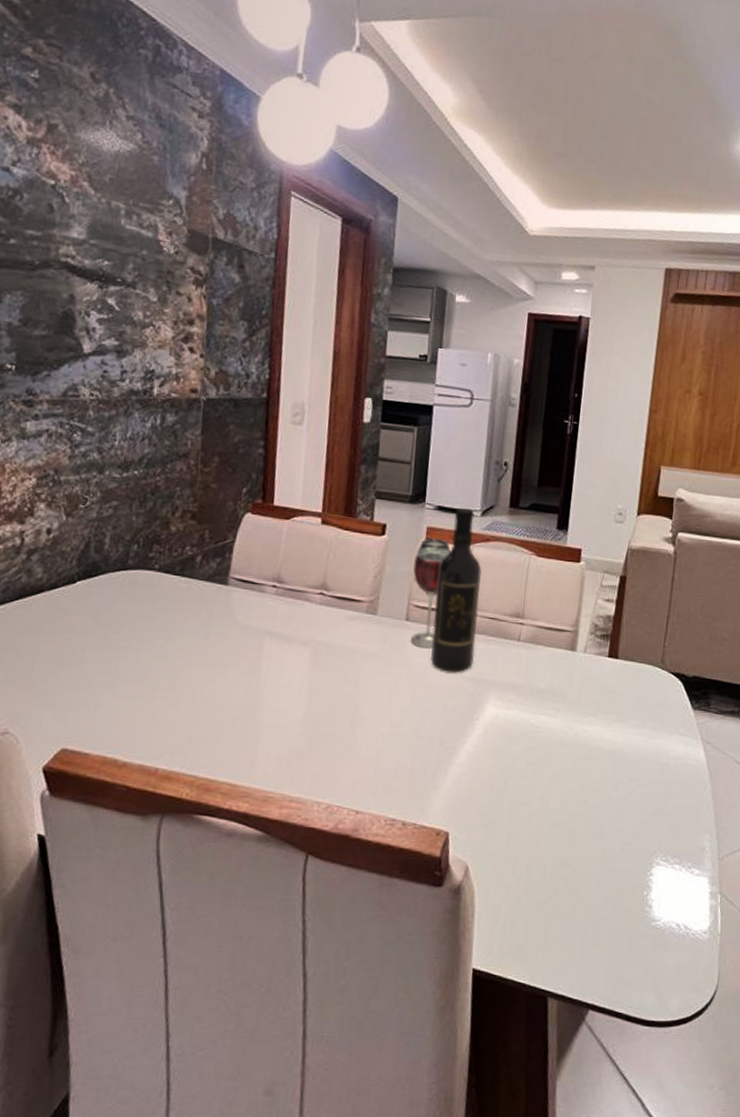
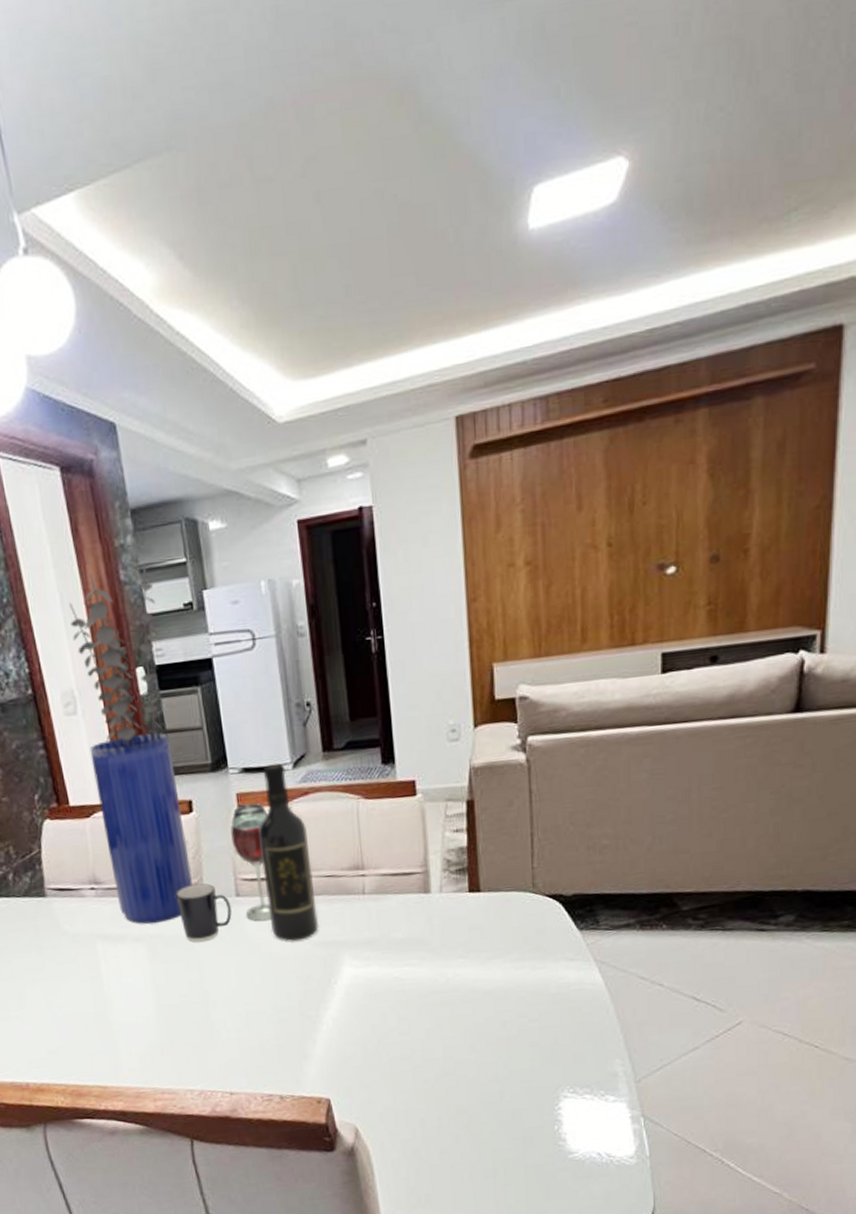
vase: none [295,308,397,631] -> present [68,562,193,924]
mug: none [350,601,399,657] -> present [175,883,232,942]

